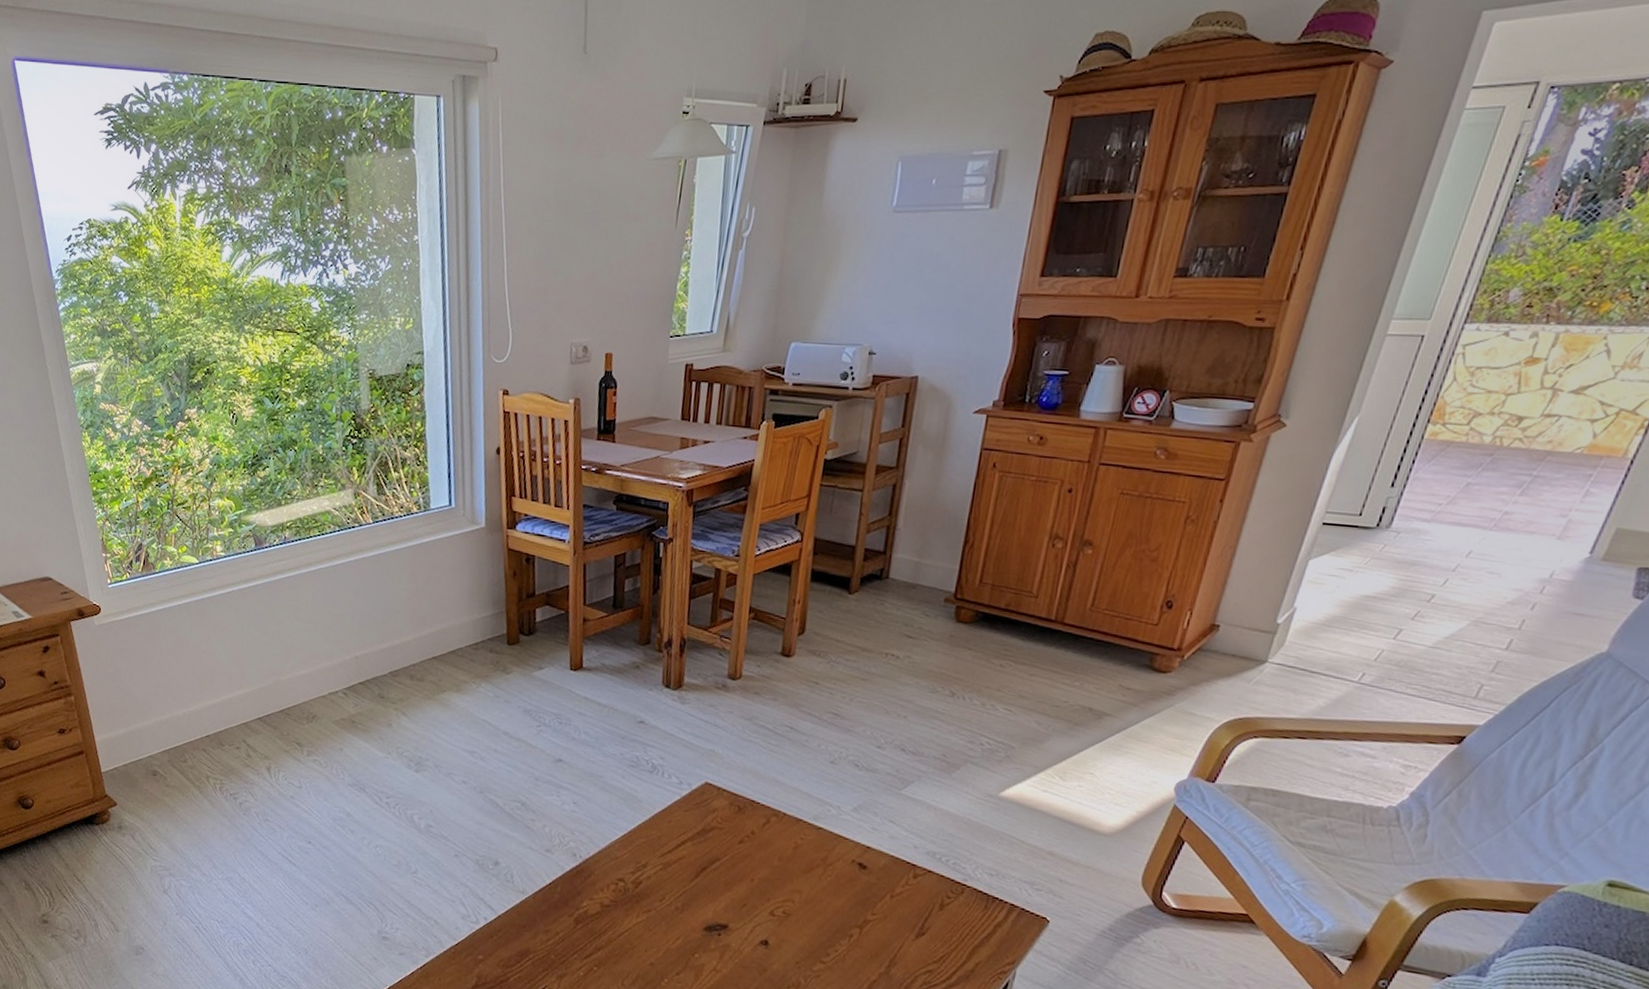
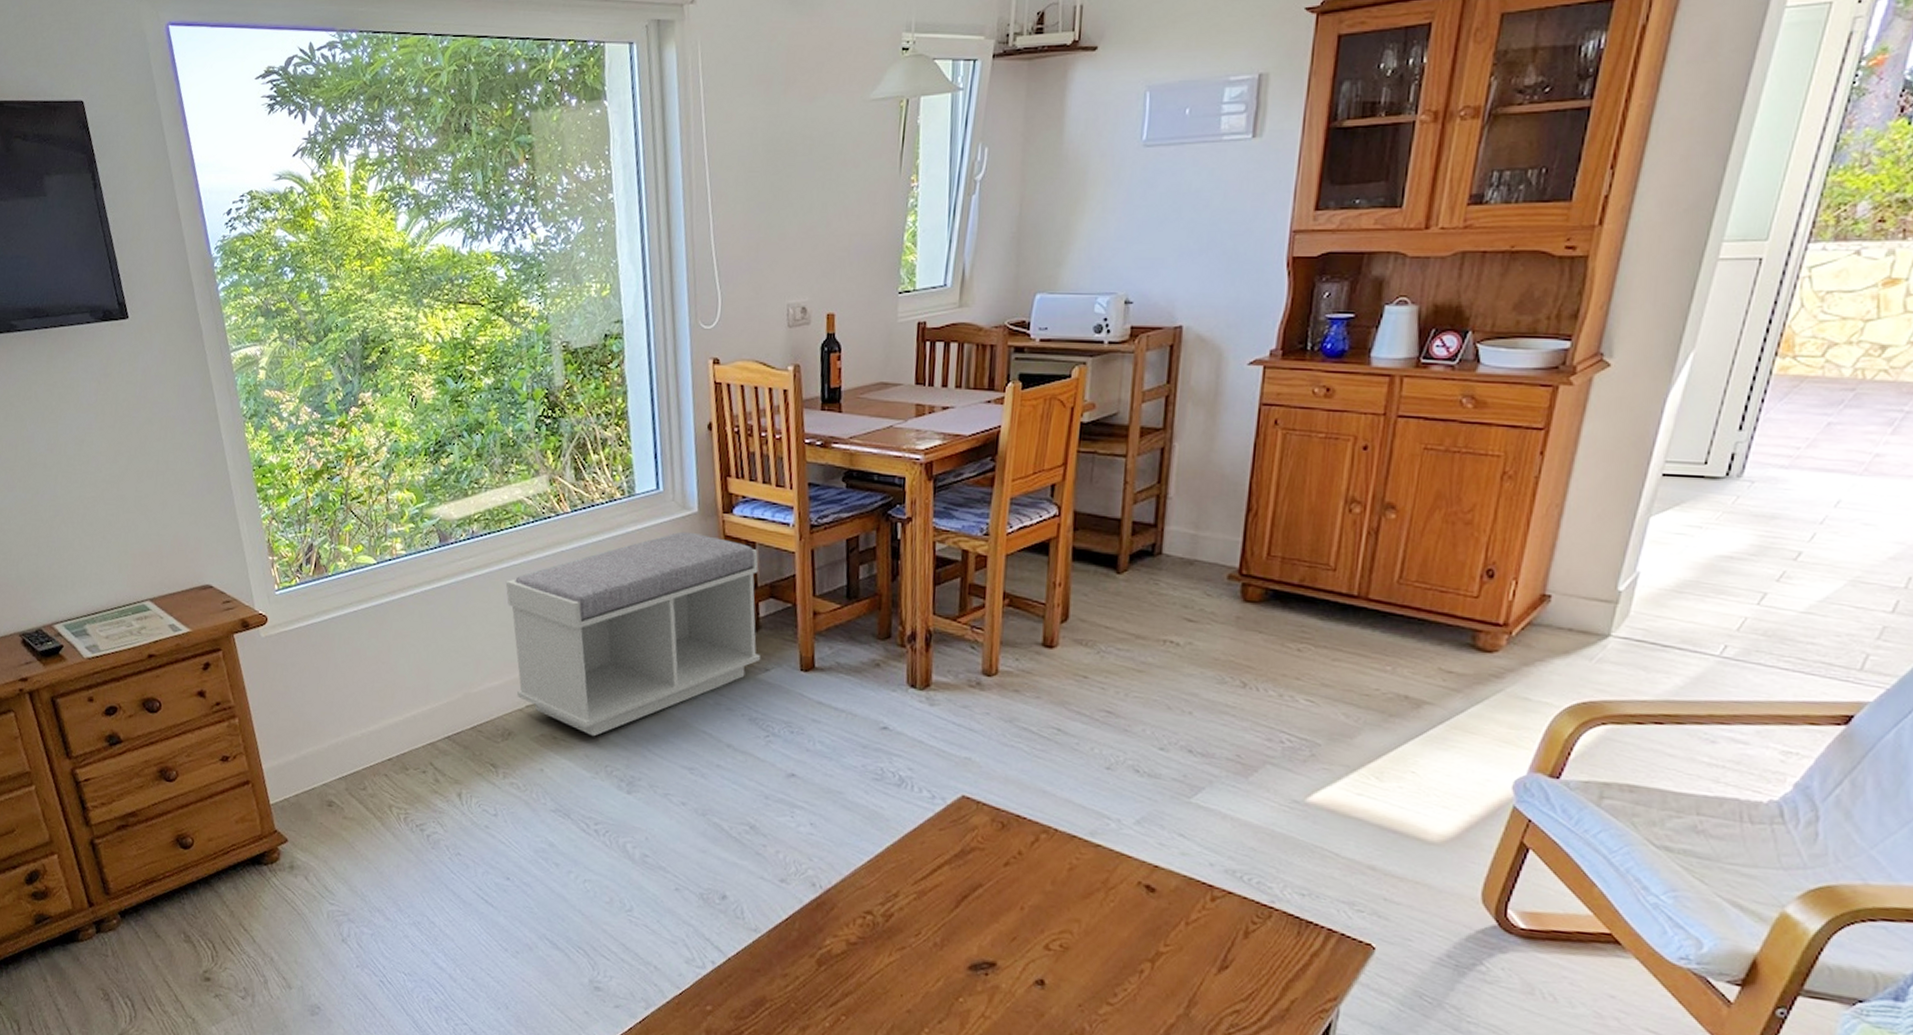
bench: none [313,543,537,722] -> present [505,531,761,737]

